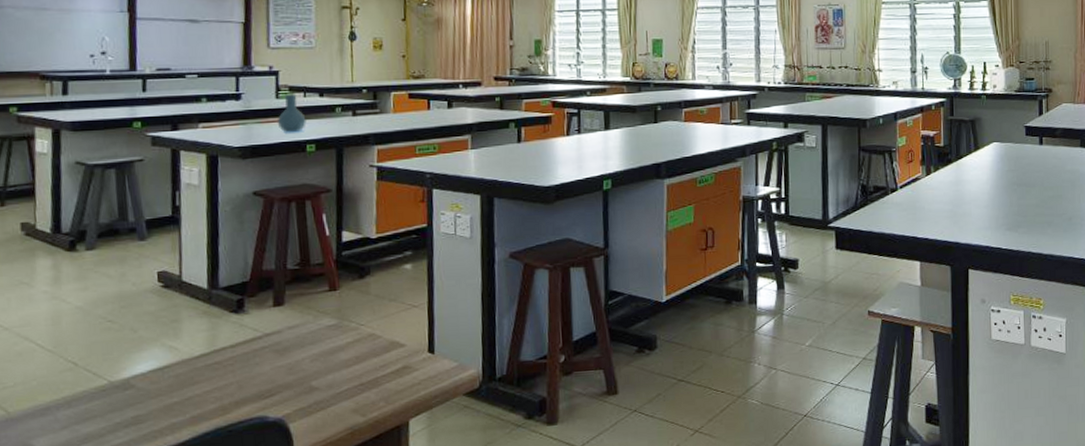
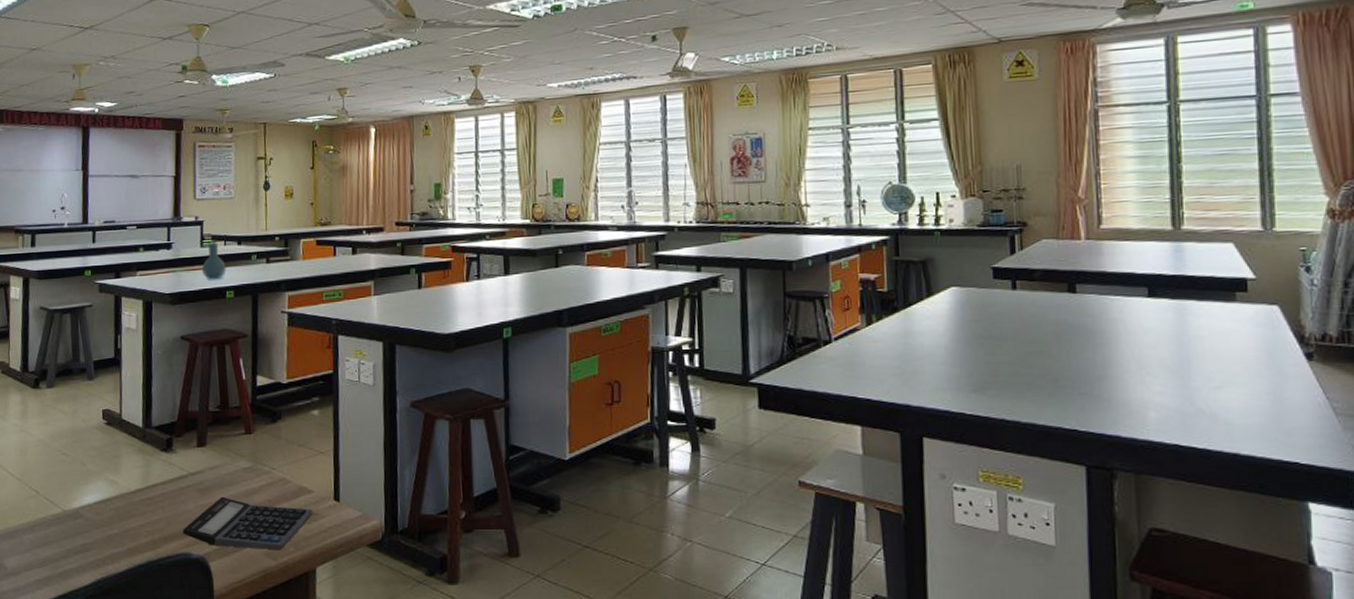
calculator: none [257,356,406,407] -> present [183,496,313,550]

